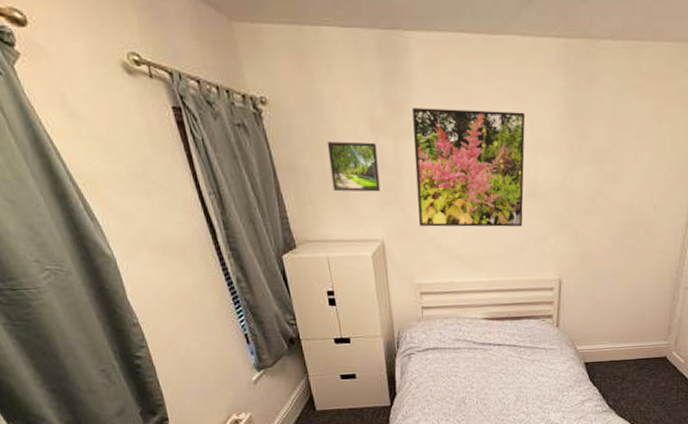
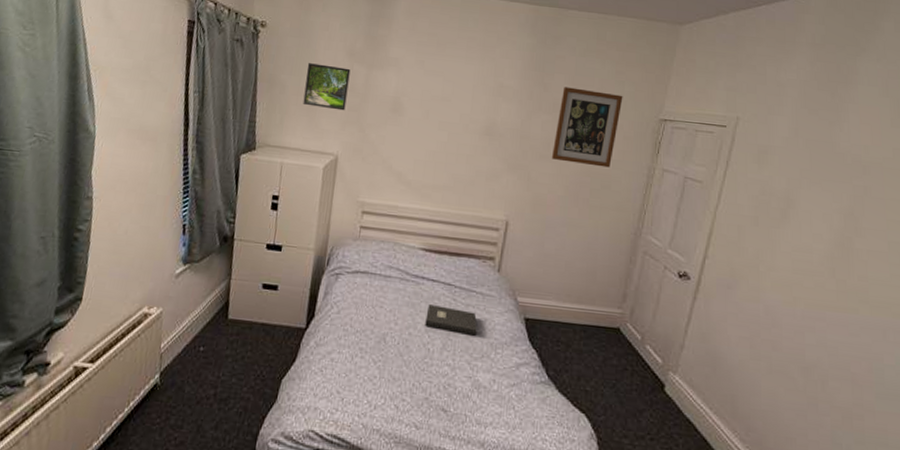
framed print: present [412,108,526,227] -> none [374,45,491,162]
book: none [497,365,544,386] -> present [425,304,477,336]
wall art: none [596,132,662,213] -> present [551,87,623,168]

